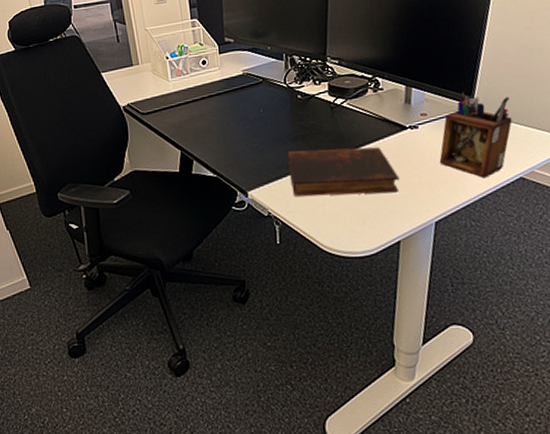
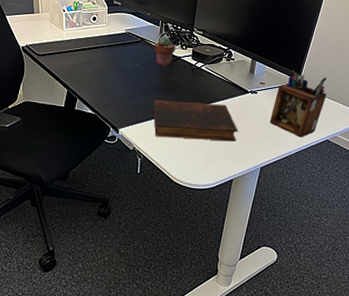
potted succulent: none [279,72,308,109] -> present [154,36,176,66]

